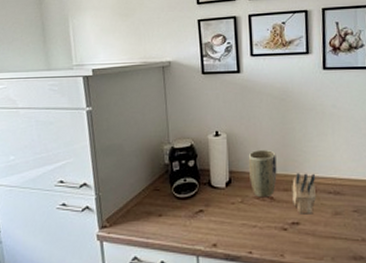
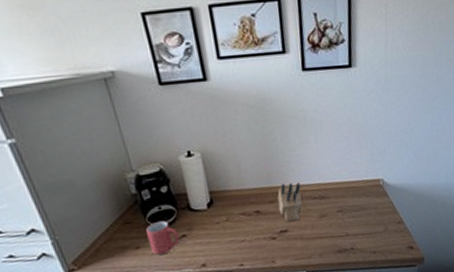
mug: none [170,193,197,226] -> present [146,221,180,255]
plant pot: present [248,149,277,198] -> none [228,164,262,214]

